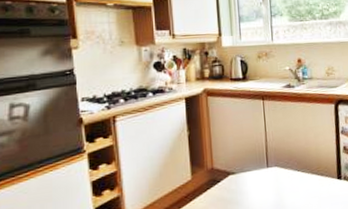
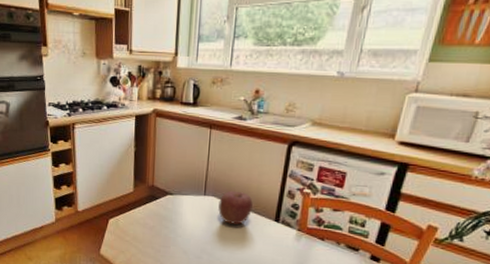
apple: none [282,157,315,192] -> present [218,191,253,225]

